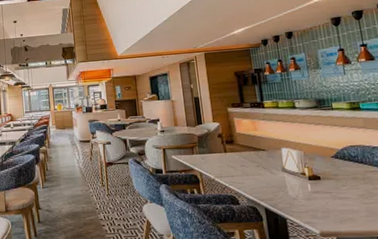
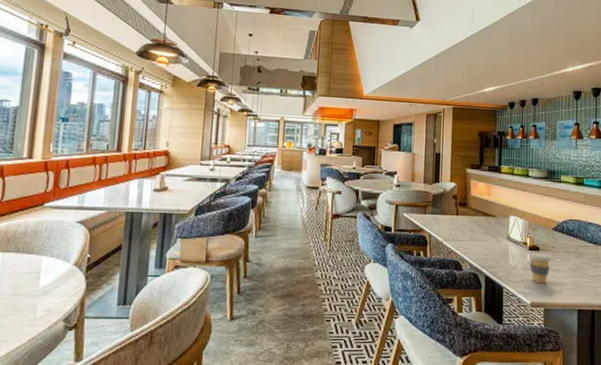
coffee cup: none [308,181,337,213] -> present [528,252,552,284]

